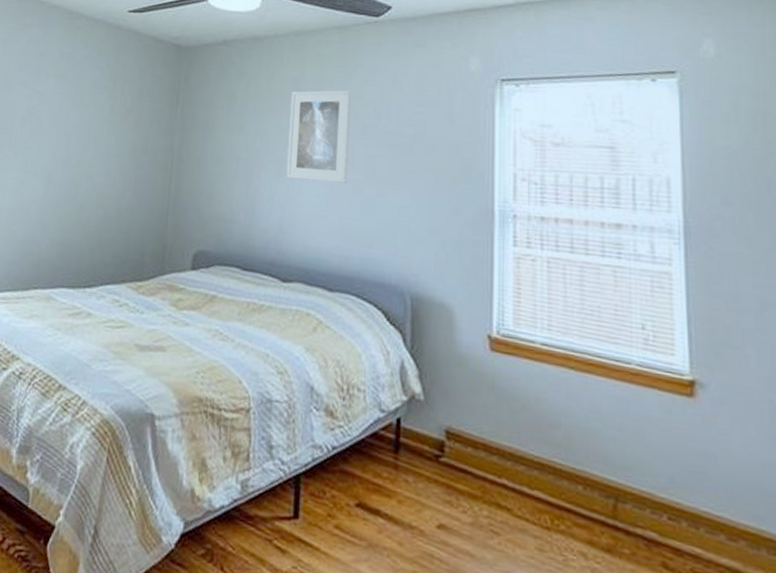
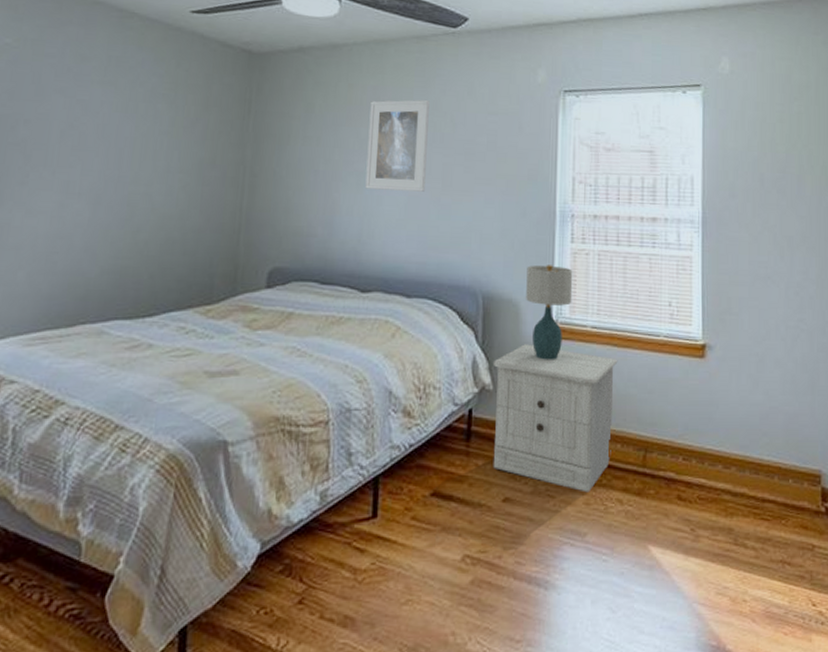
nightstand: none [424,354,576,537] -> present [493,344,618,492]
table lamp: none [461,268,517,377] -> present [526,265,573,360]

